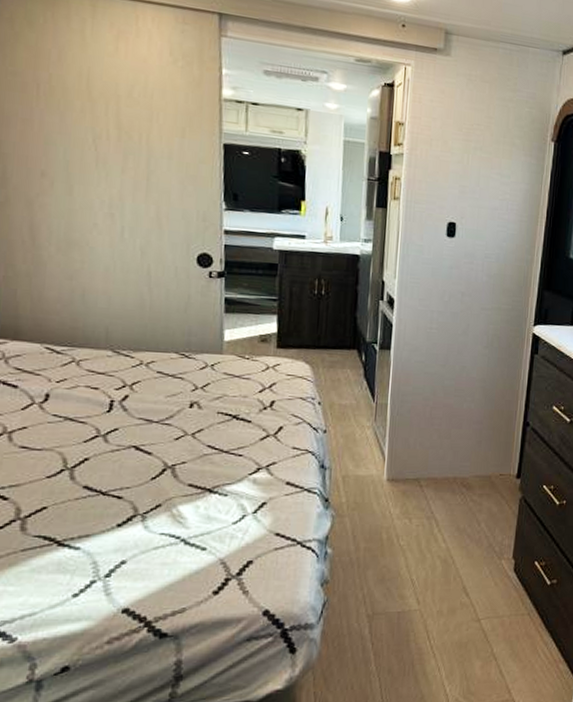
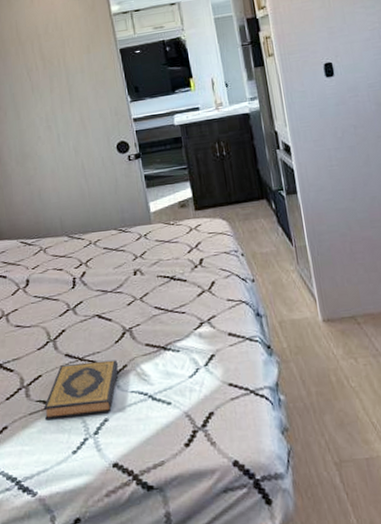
hardback book: none [42,497,151,559] -> present [43,360,119,420]

